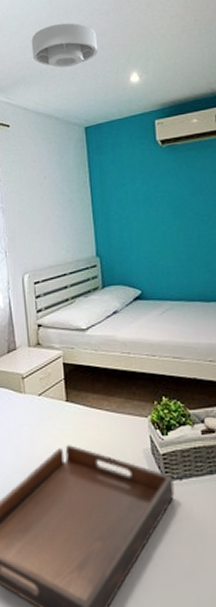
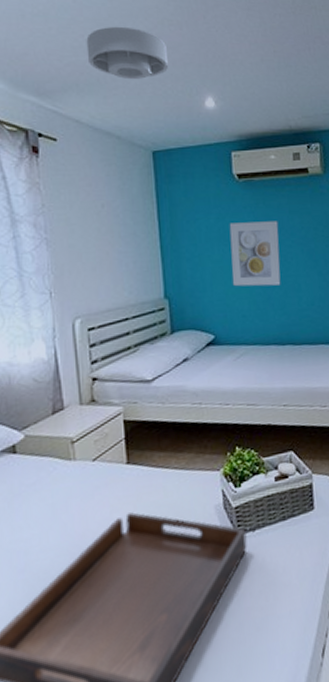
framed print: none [153,181,205,245] -> present [229,221,281,287]

